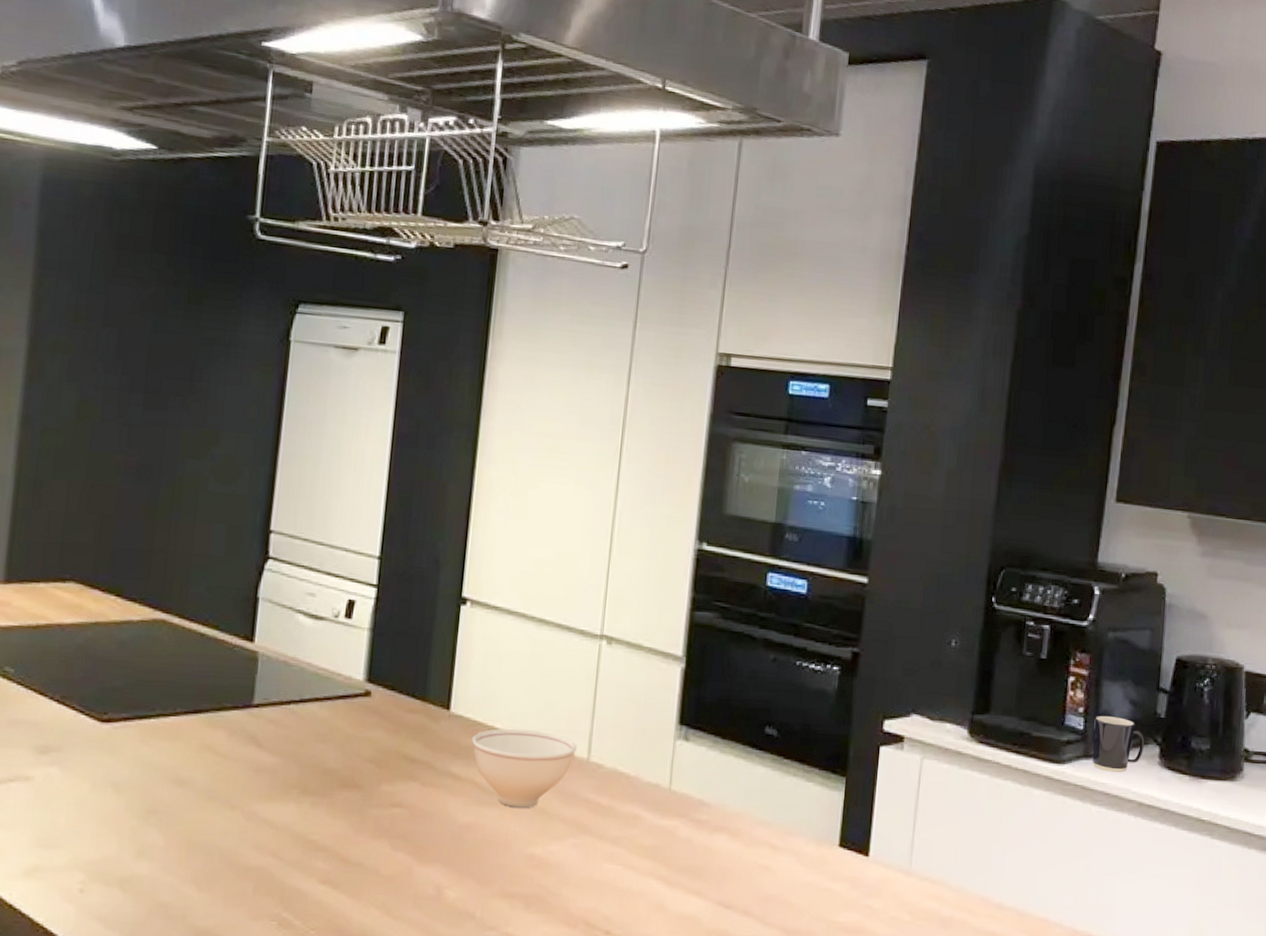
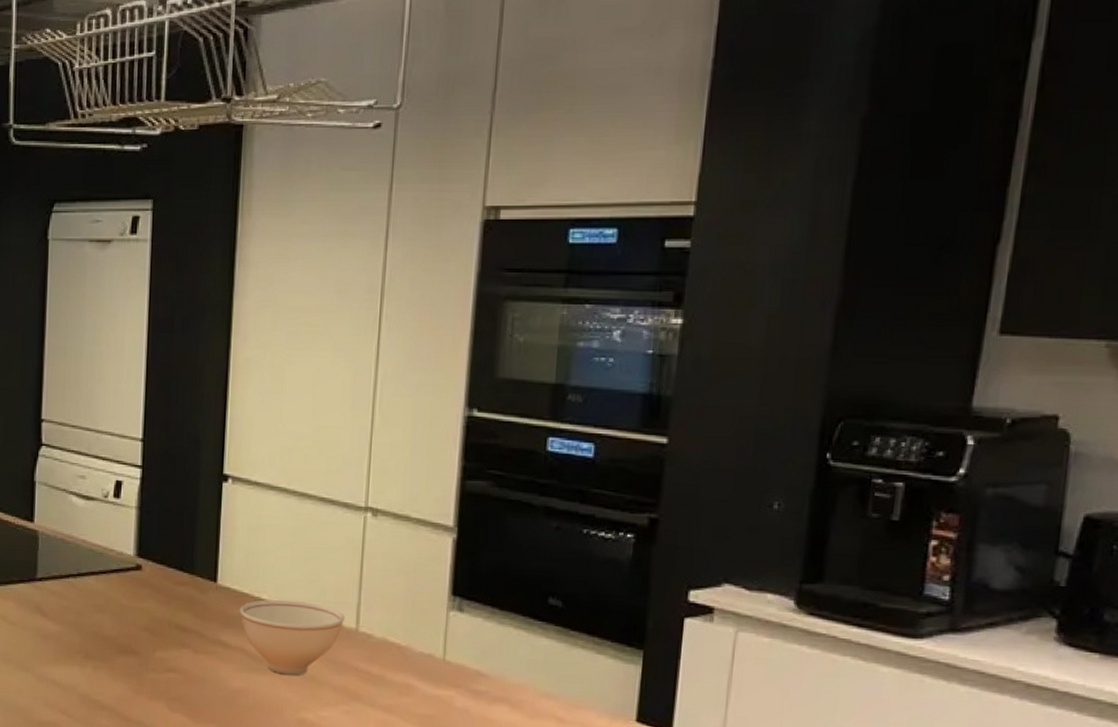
mug: present [1092,715,1144,772] -> none [960,583,1035,649]

